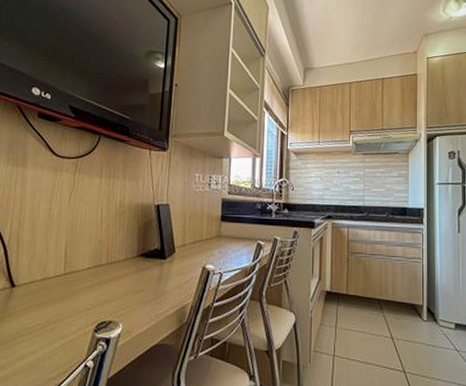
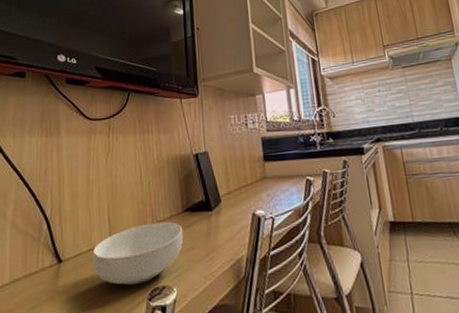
cereal bowl: none [45,262,136,317] -> present [92,221,184,286]

